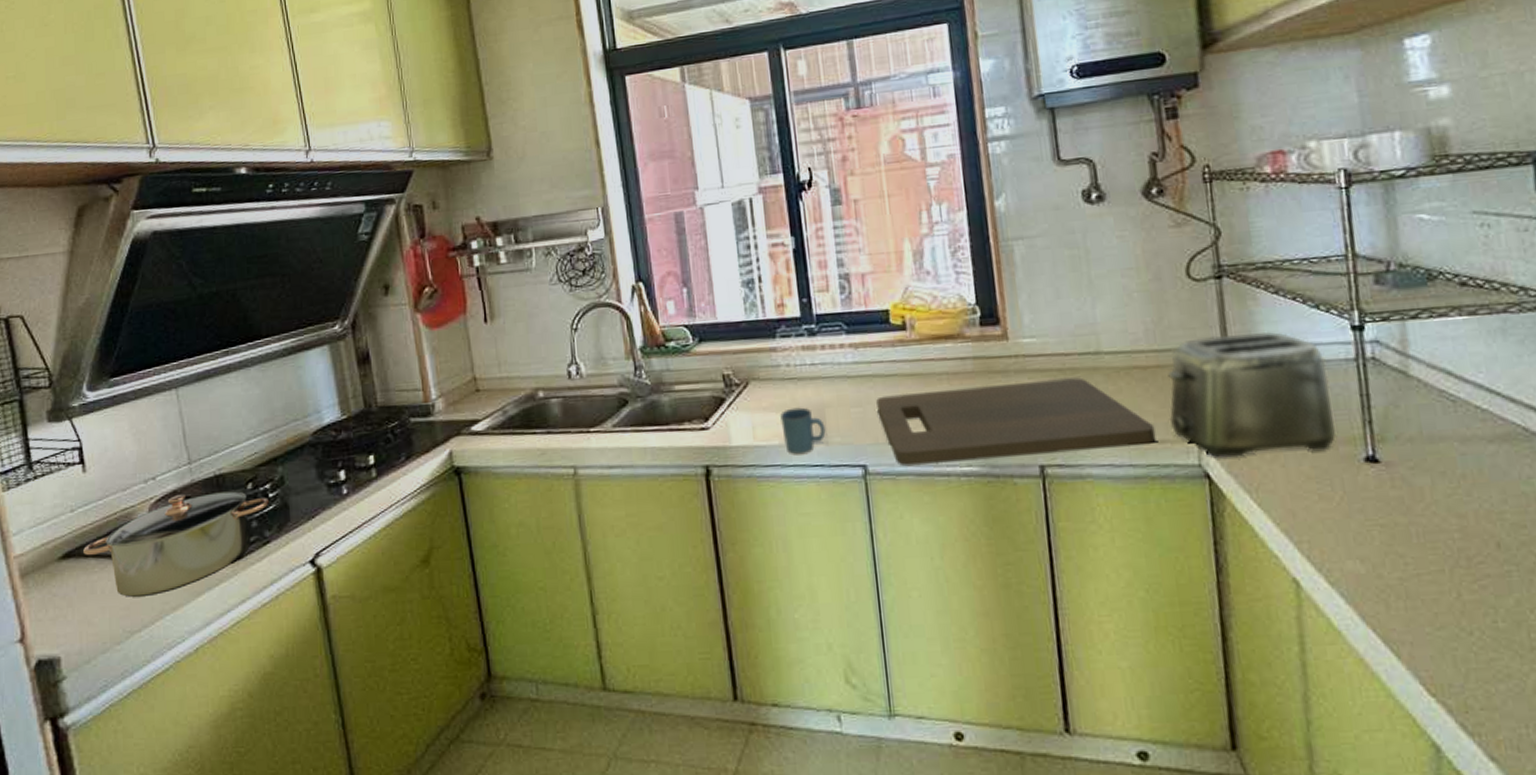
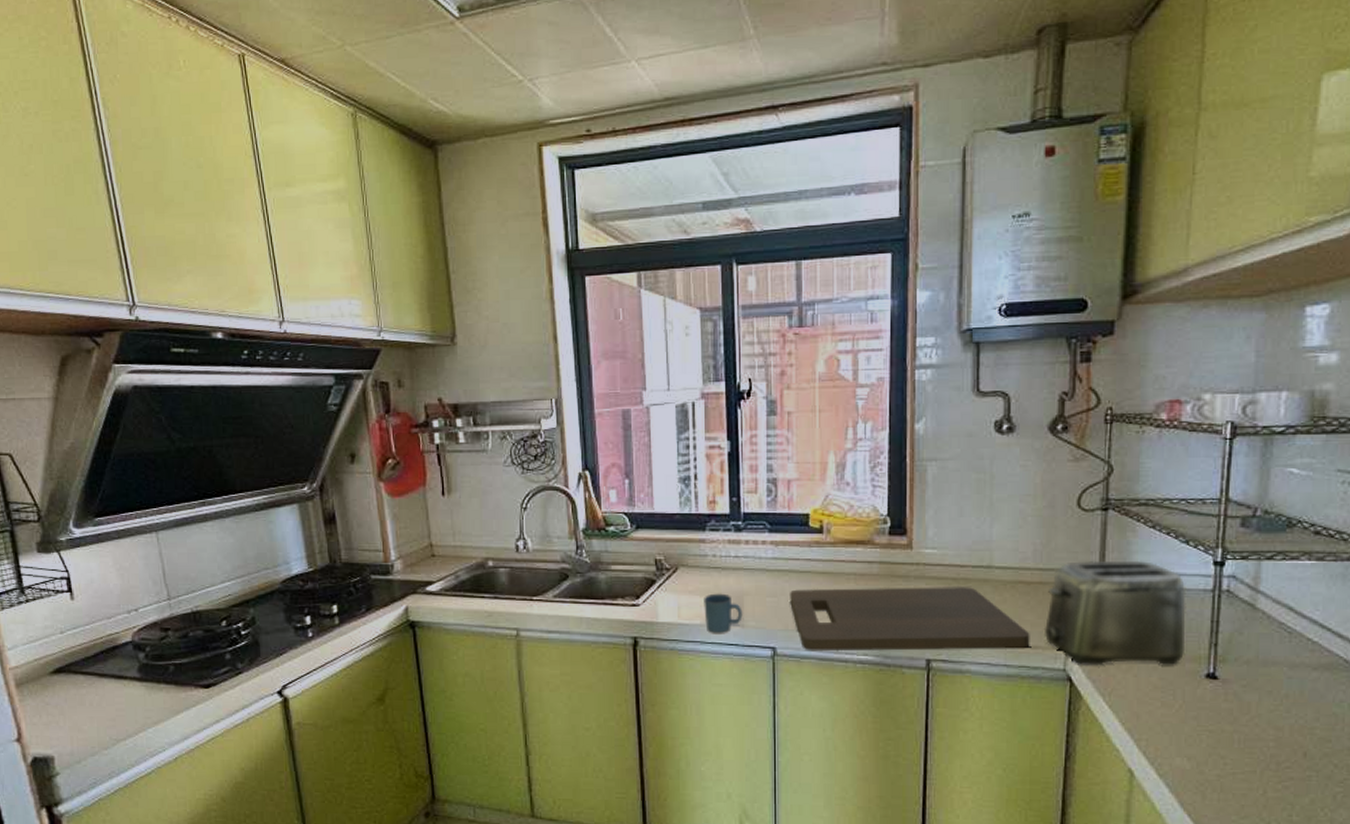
cooking pot: present [83,491,270,597] -> none [73,625,242,711]

